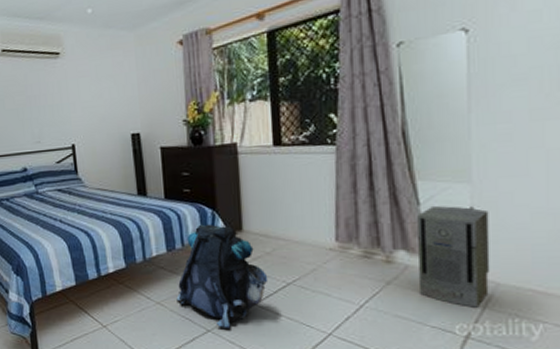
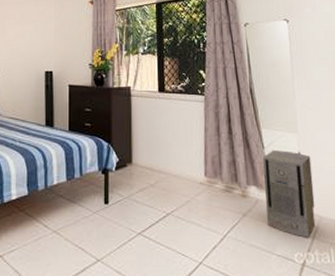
backpack: present [176,224,268,330] -> none [72,156,152,259]

